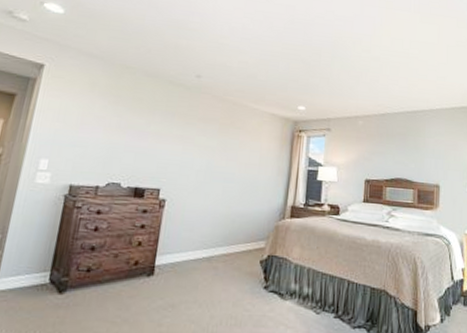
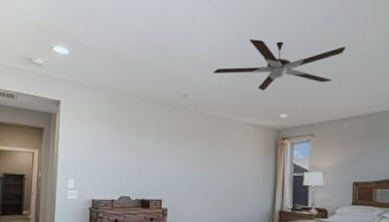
ceiling fan: none [233,29,363,81] -> present [214,39,345,91]

